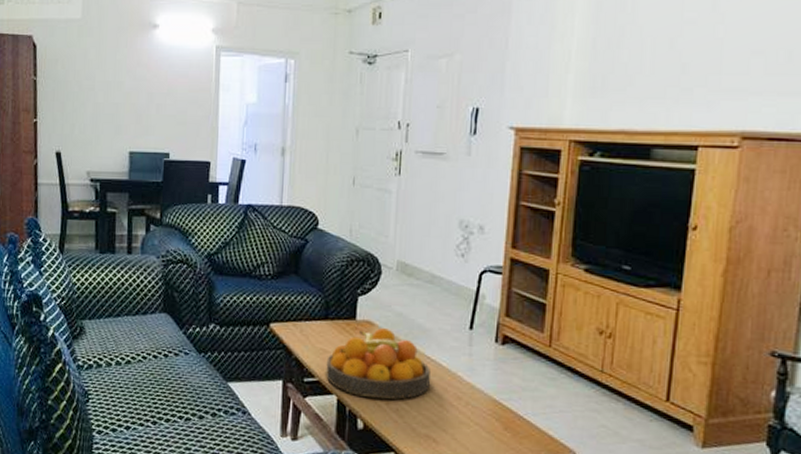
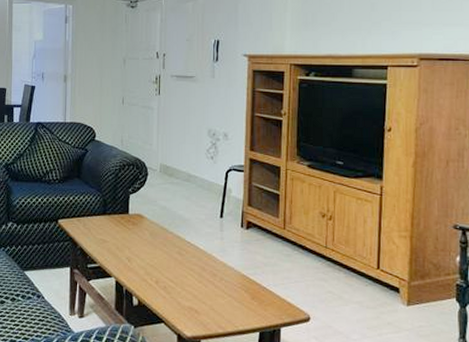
fruit bowl: present [326,328,432,400] -> none [106,220,192,279]

